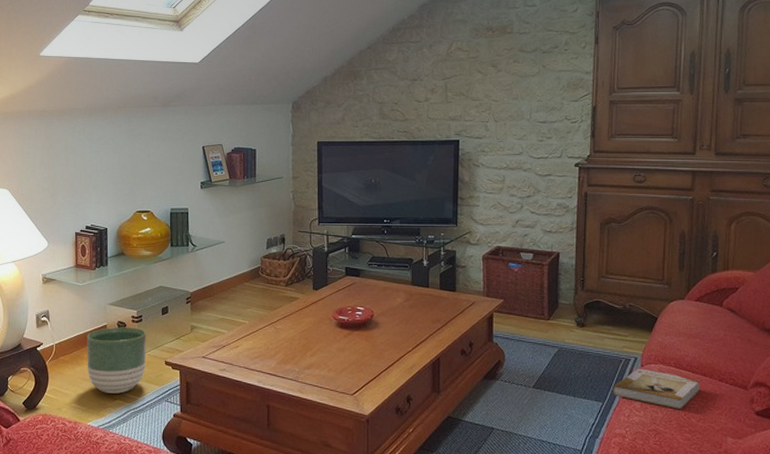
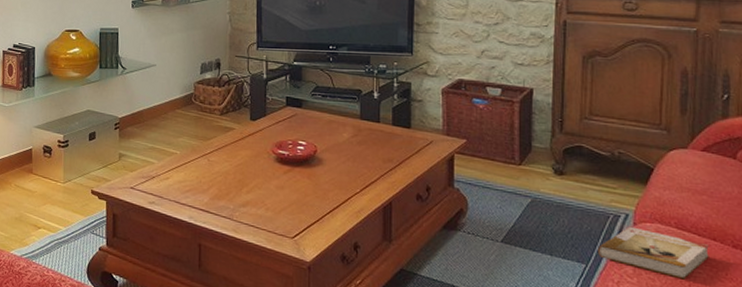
planter: present [86,327,146,394] -> none [11,151,73,222]

